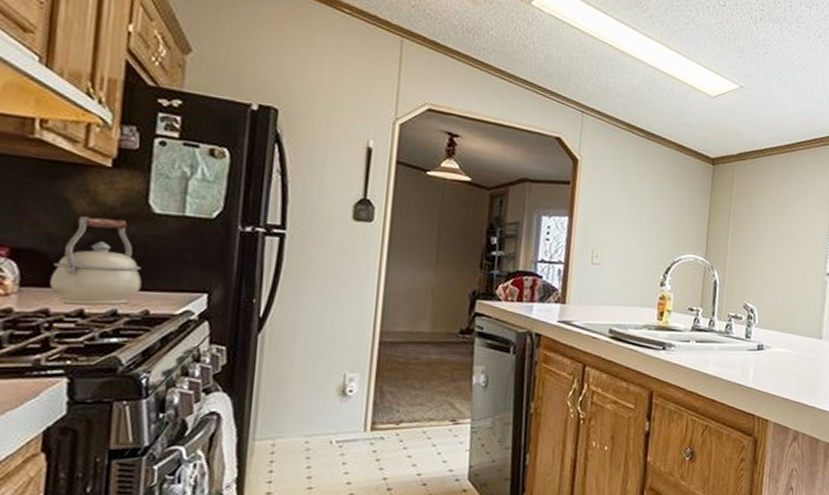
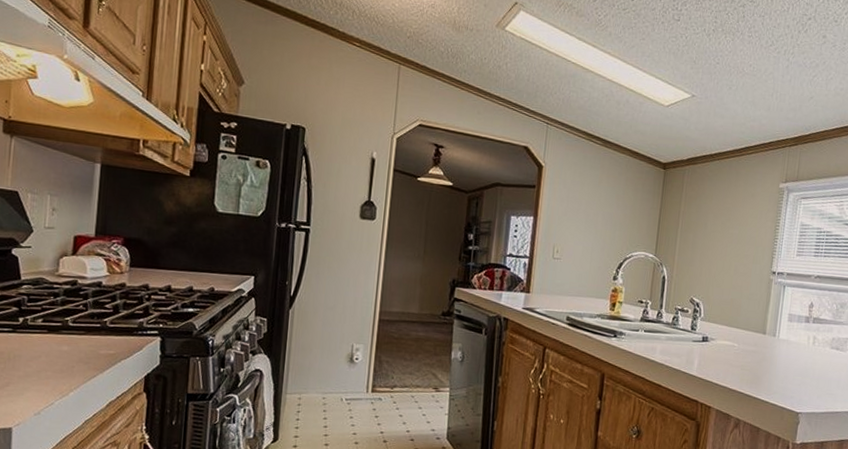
kettle: present [50,216,142,306] -> none [149,214,210,283]

